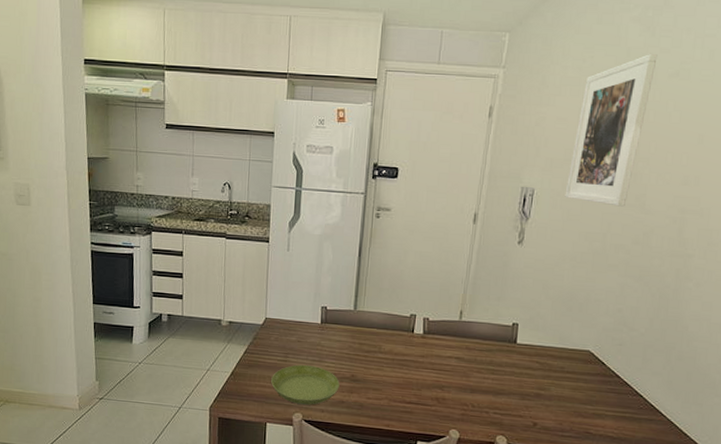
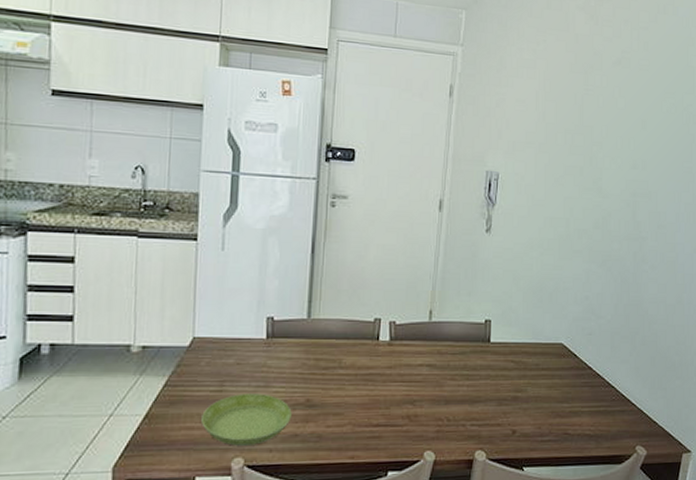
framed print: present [564,53,658,207] -> none [528,40,602,191]

